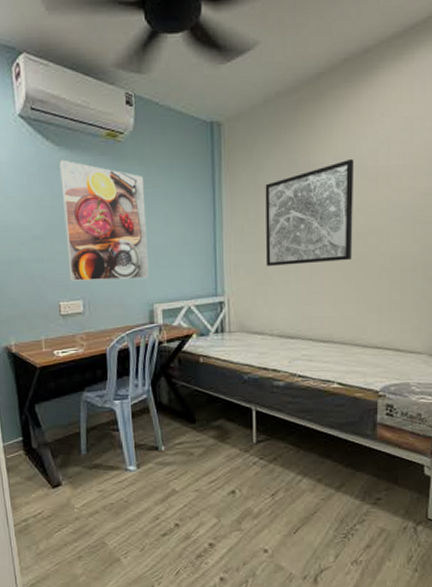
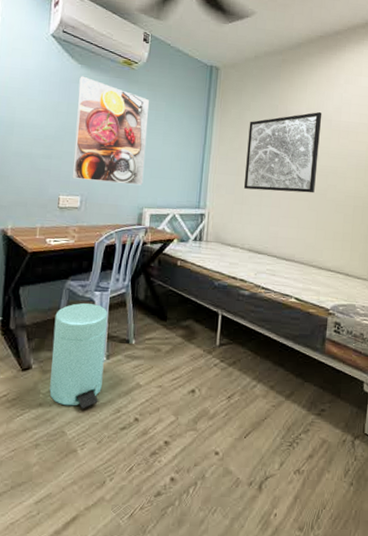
trash can: none [76,413,136,520] -> present [49,302,108,409]

